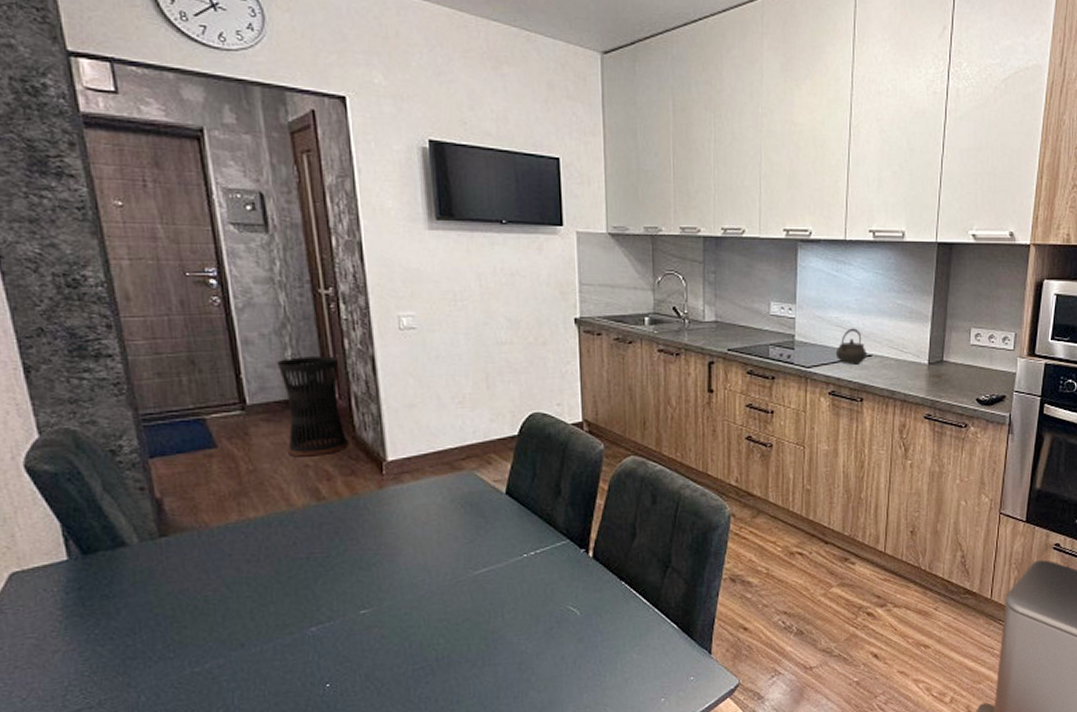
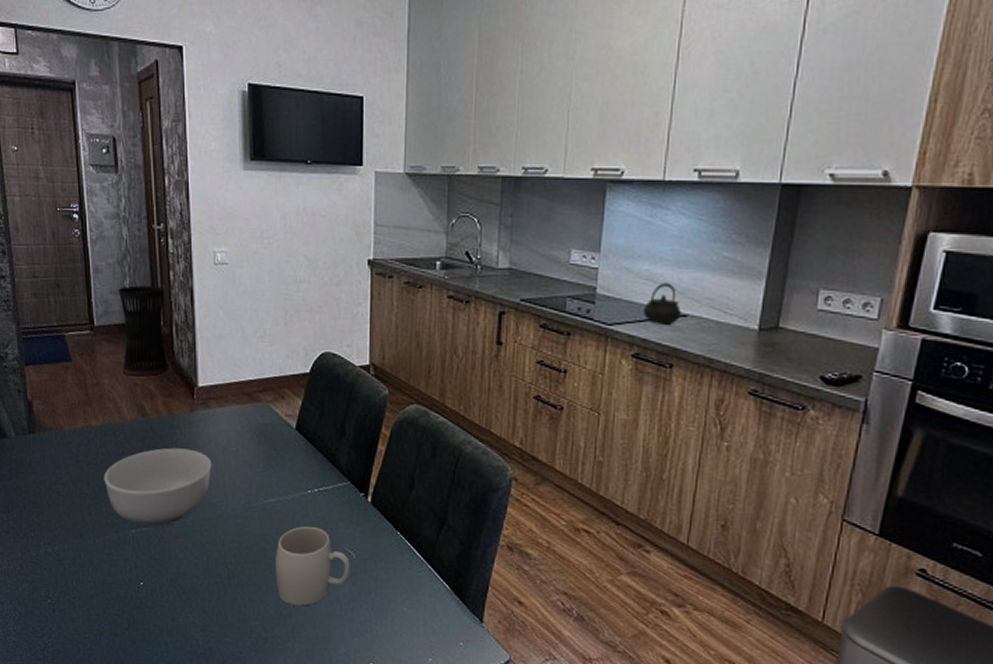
bowl: none [270,529,410,622] -> present [104,447,212,528]
mug: none [491,590,575,675] -> present [275,526,350,606]

